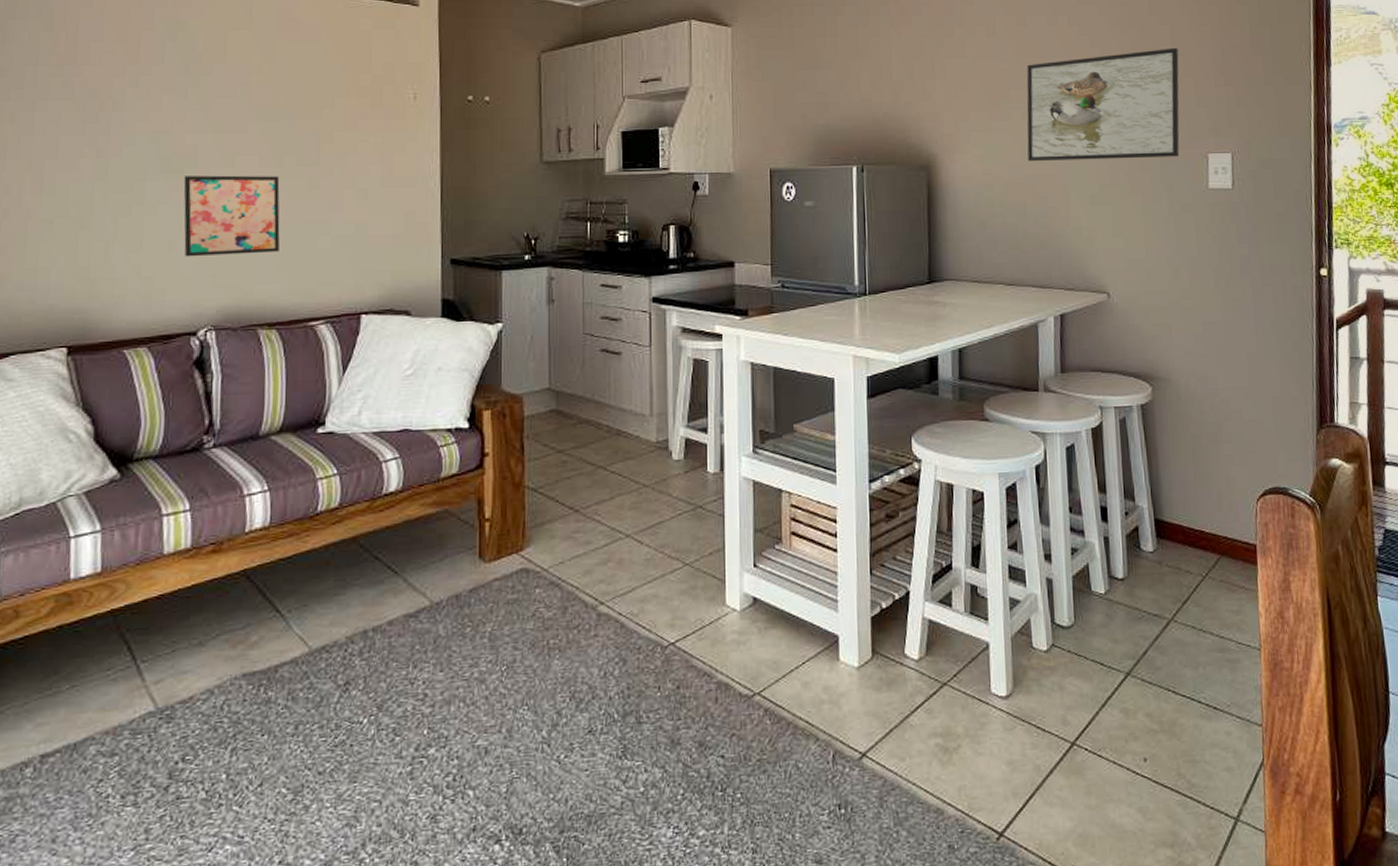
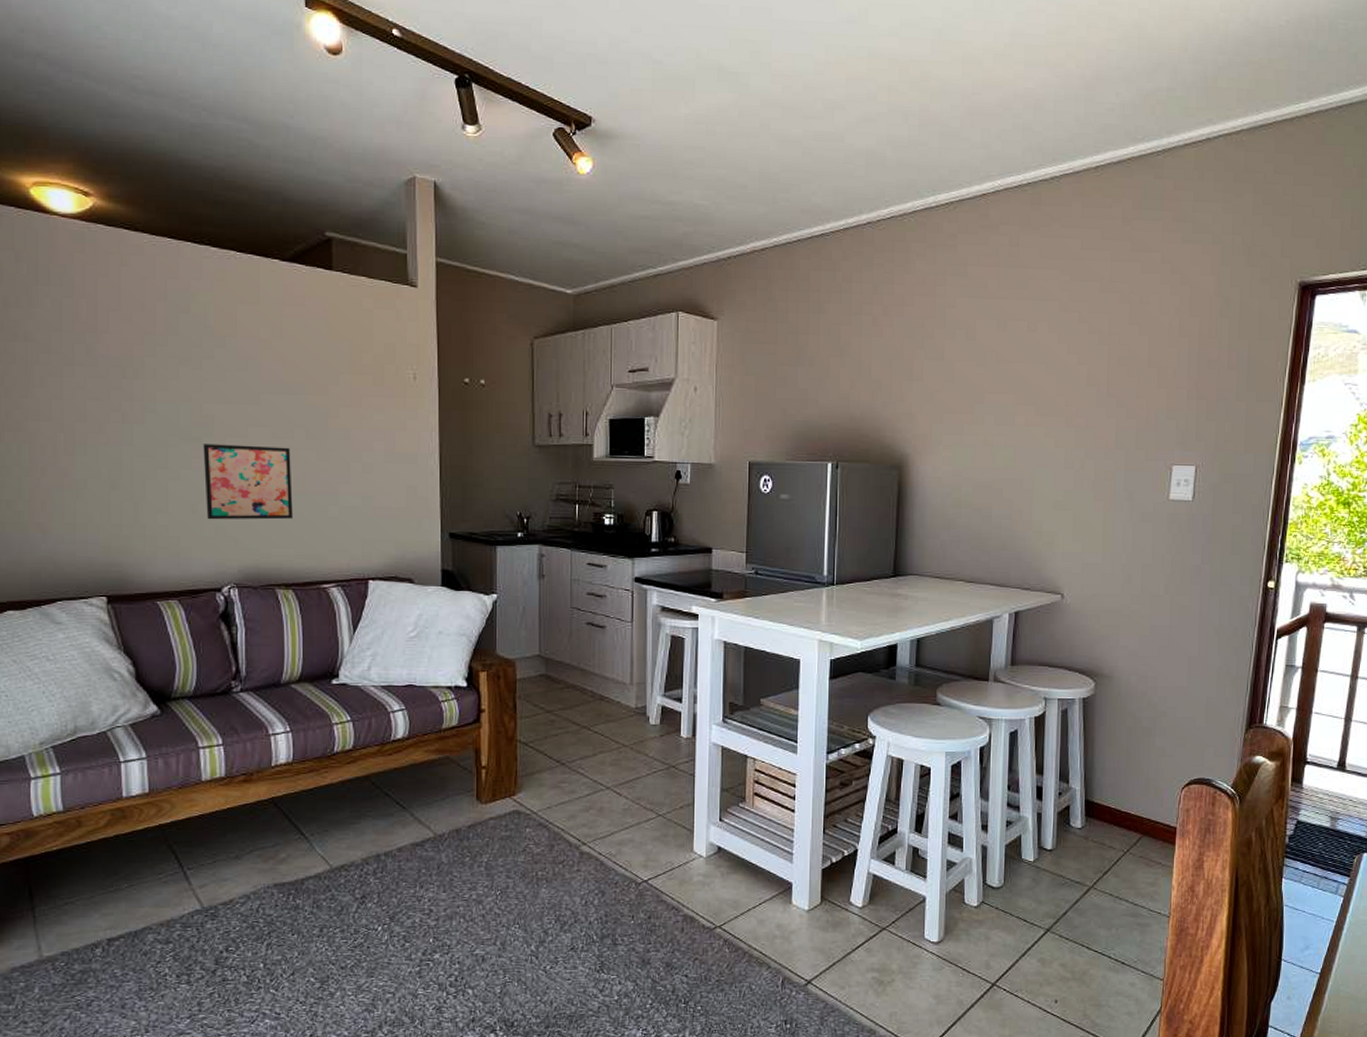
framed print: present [1026,47,1180,161] -> none [997,358,1154,468]

